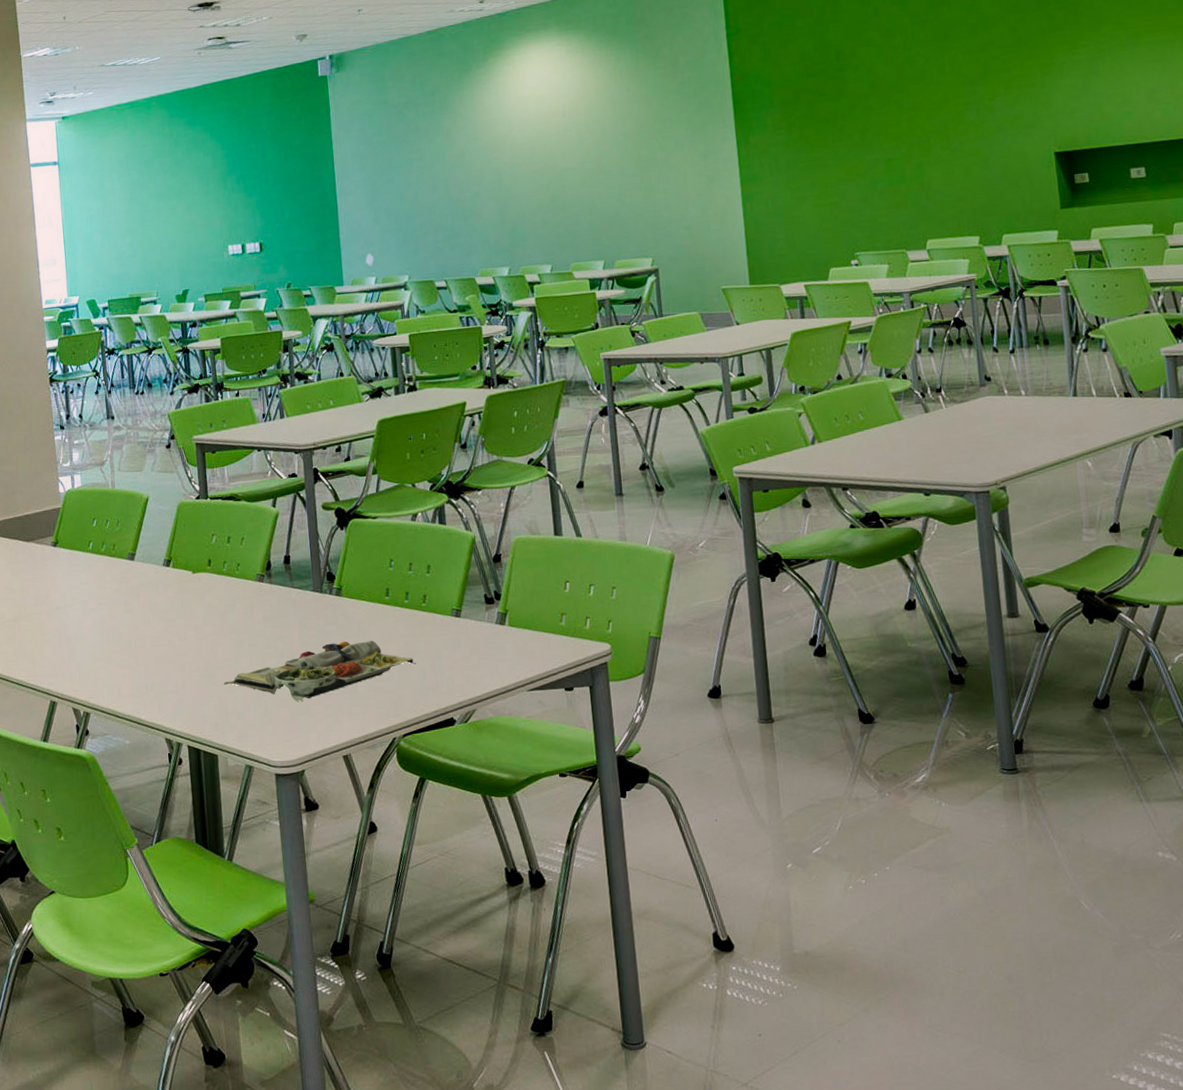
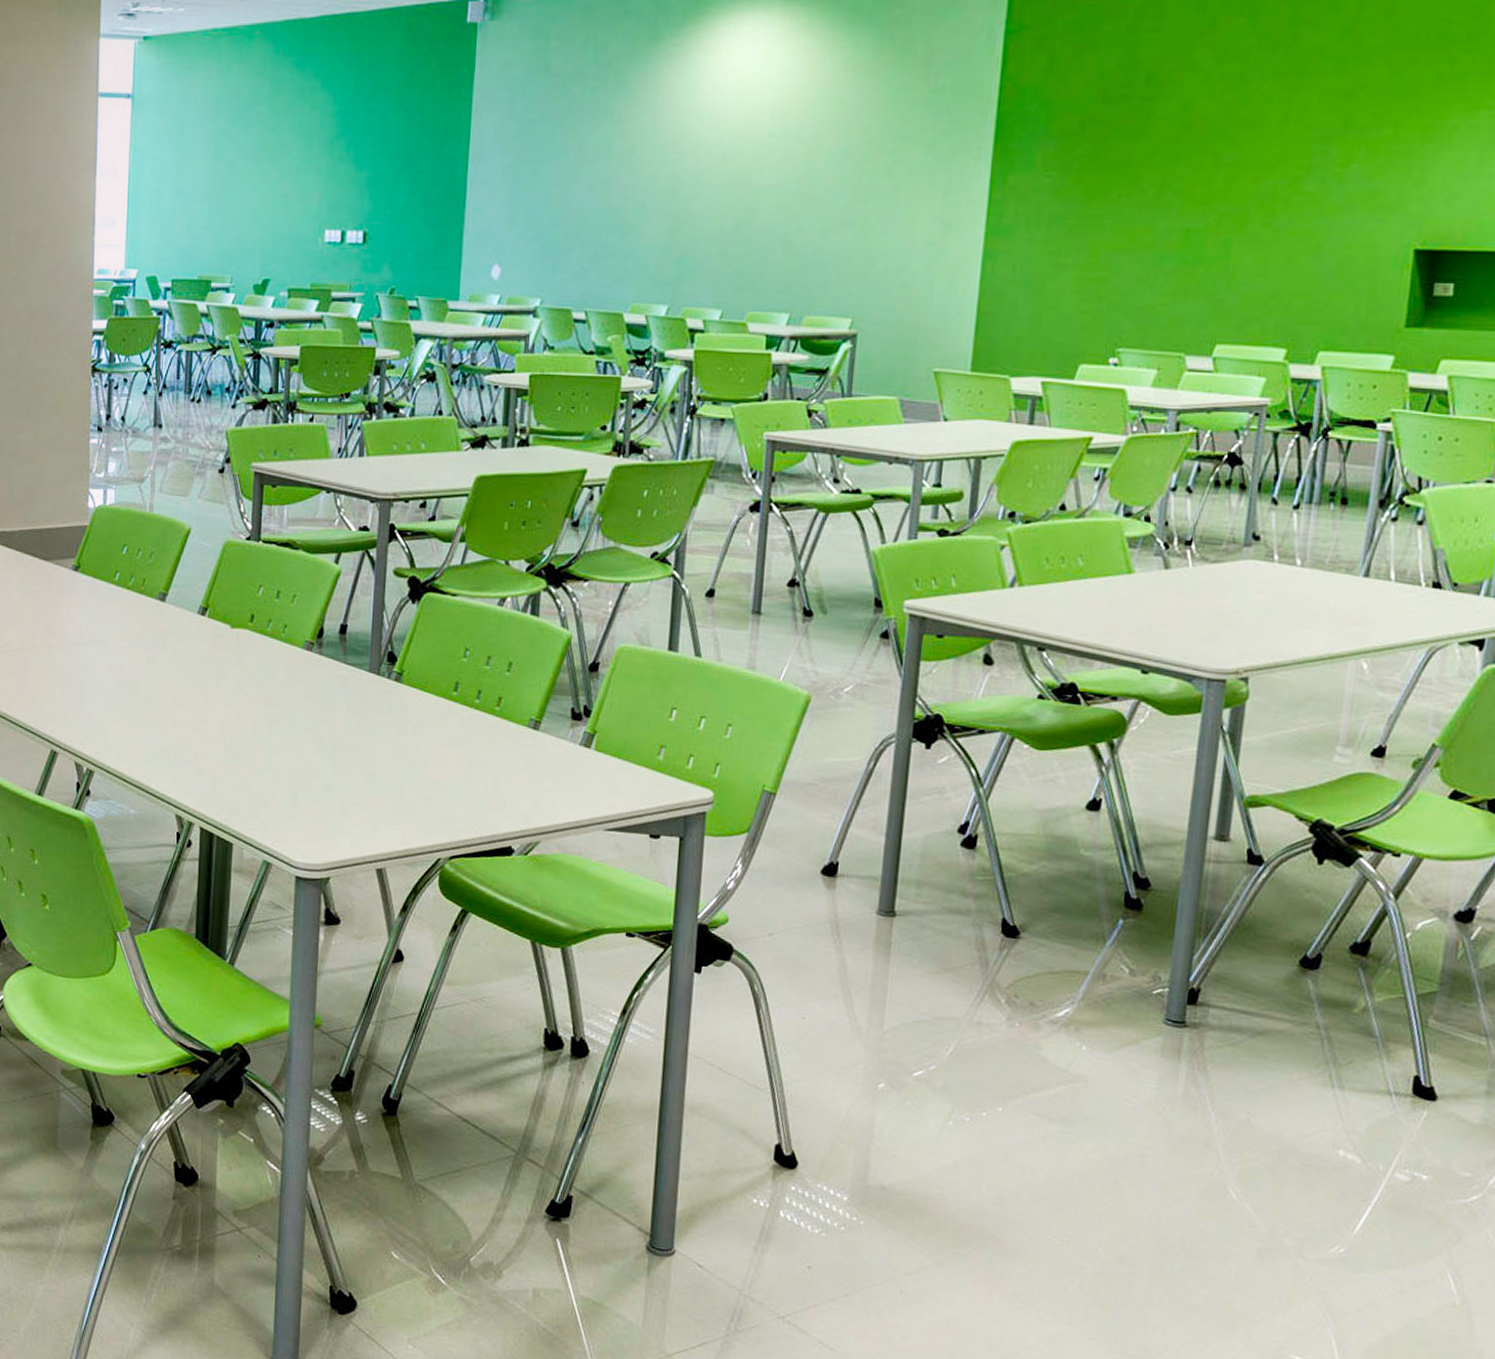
food tray: present [223,640,417,701] -> none [250,736,479,798]

